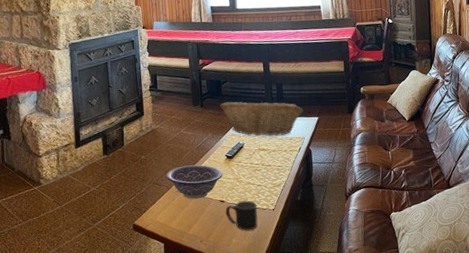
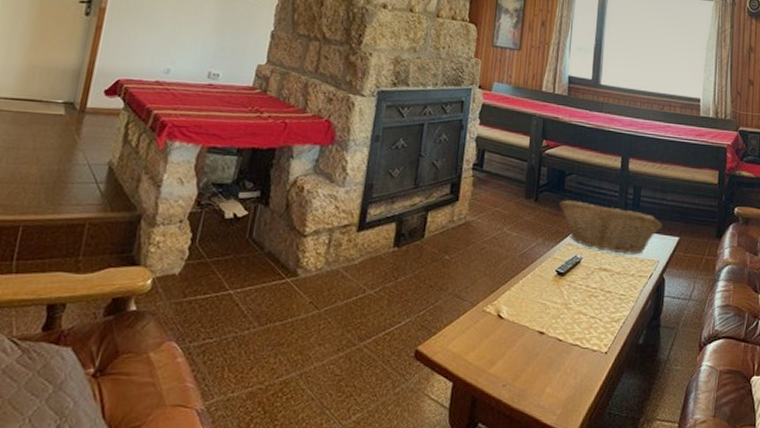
decorative bowl: present [166,164,223,199] -> none [472,277,549,325]
mug: present [225,200,258,231] -> none [543,335,586,378]

